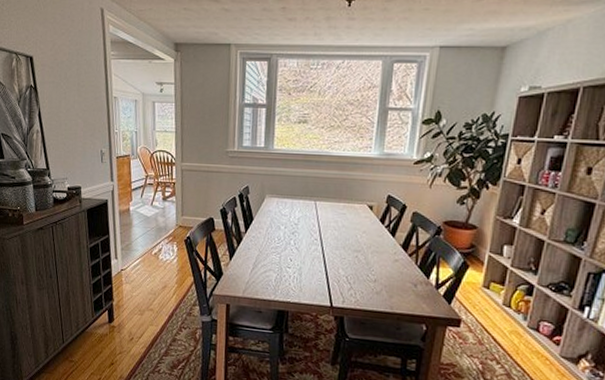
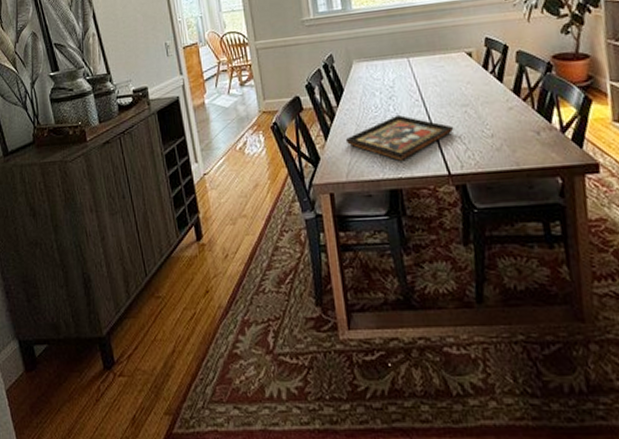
decorative tray: none [247,248,343,288] -> present [345,114,454,161]

